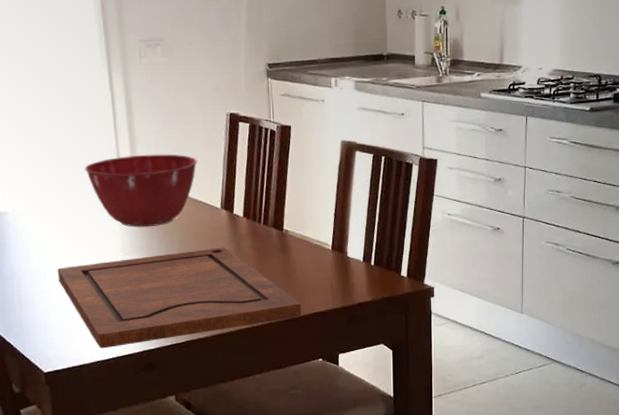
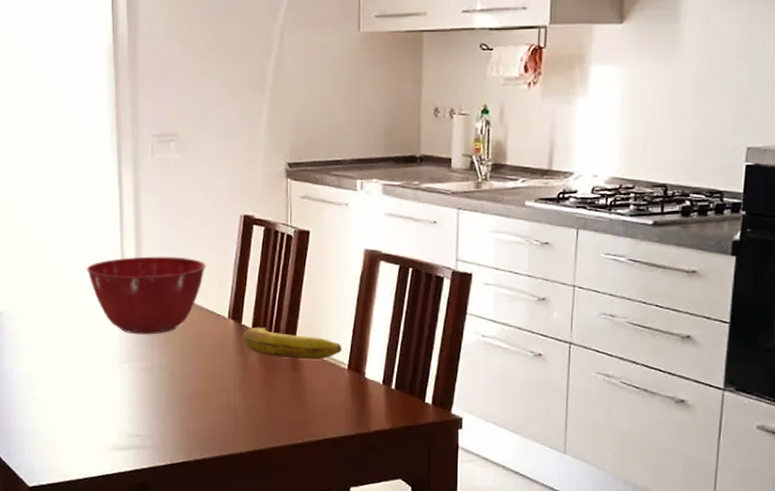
cutting board: present [57,247,302,349] -> none [50,361,311,465]
banana: none [235,216,325,243] -> present [243,327,342,359]

